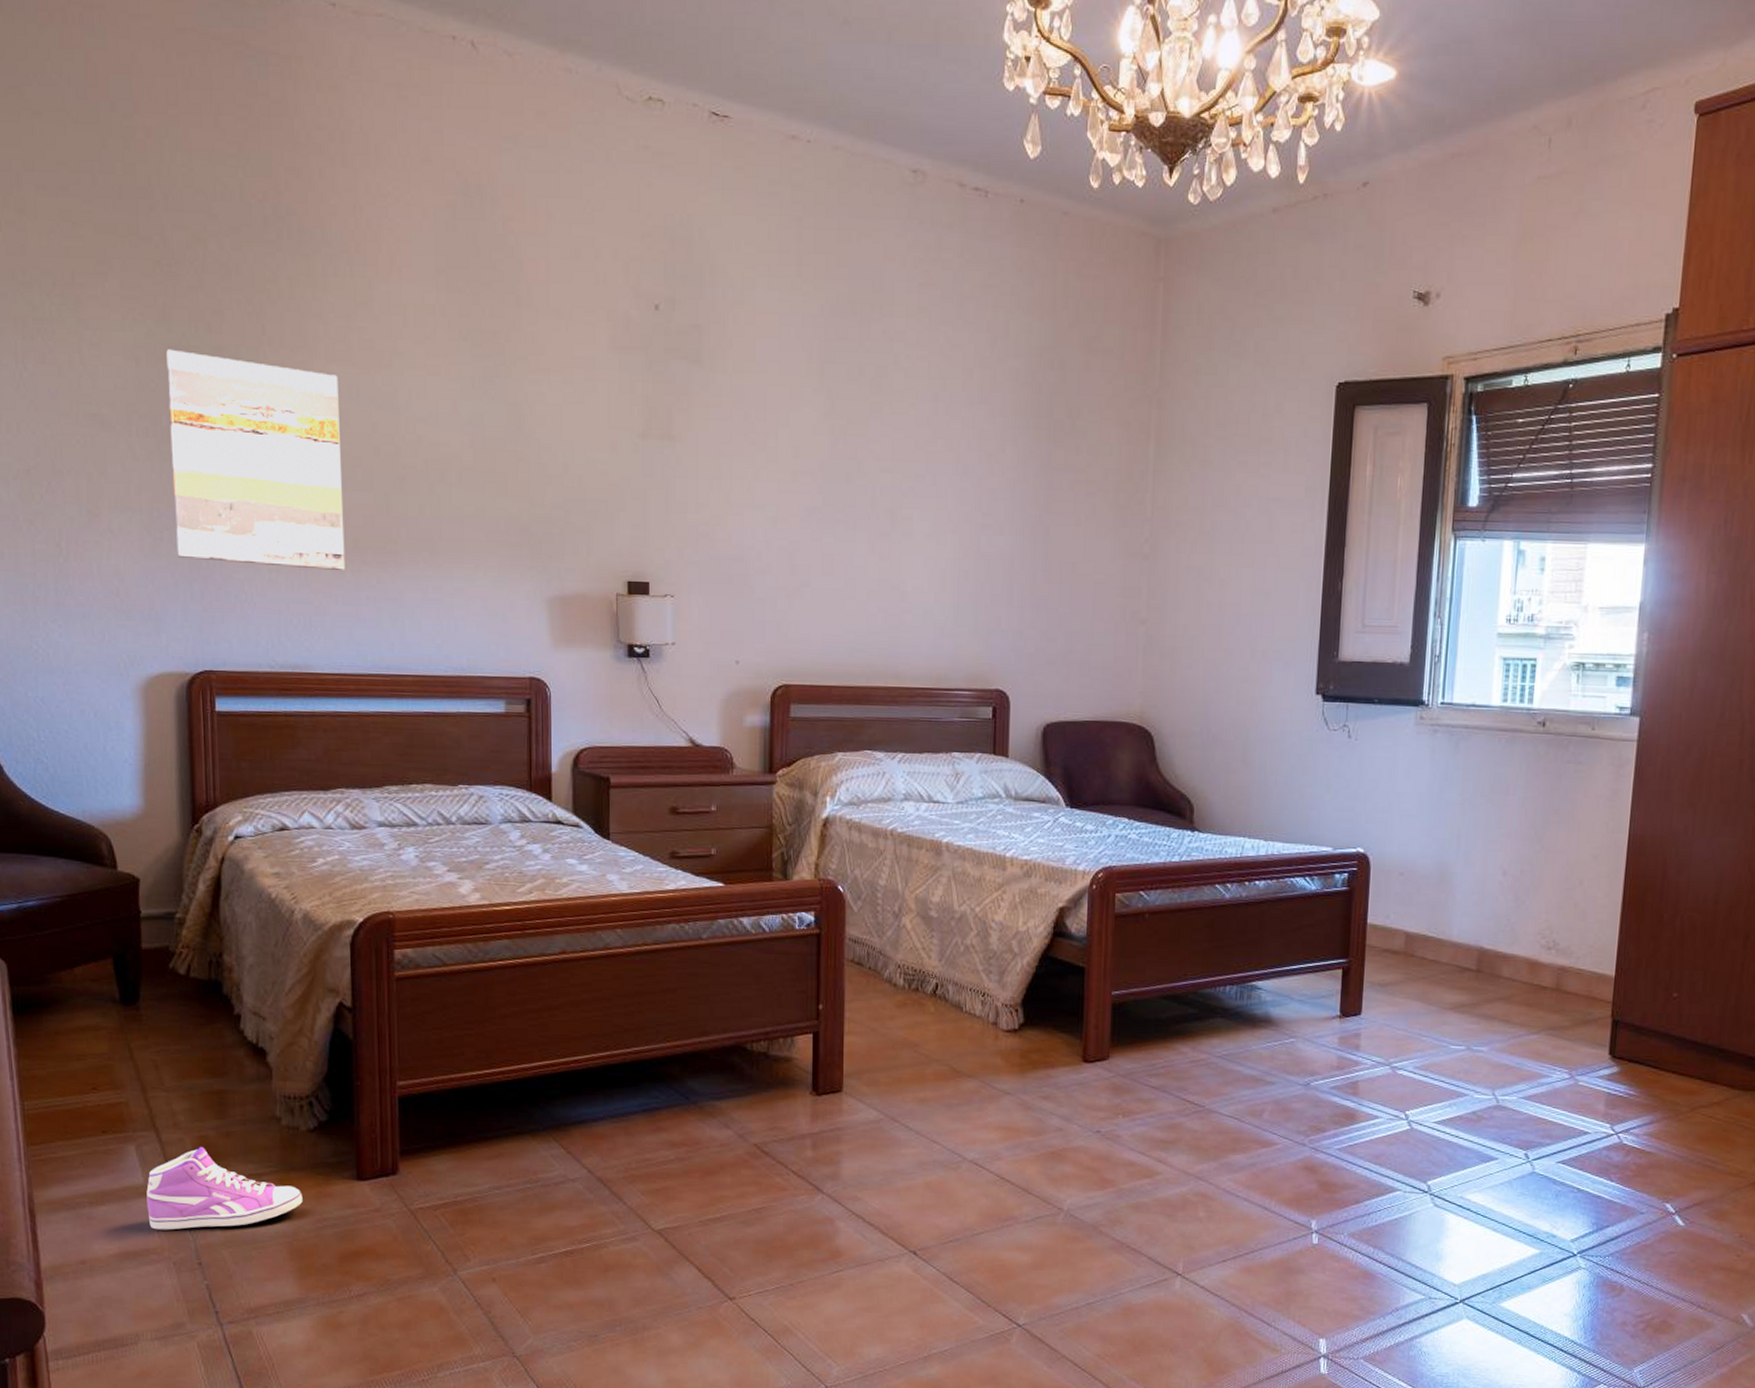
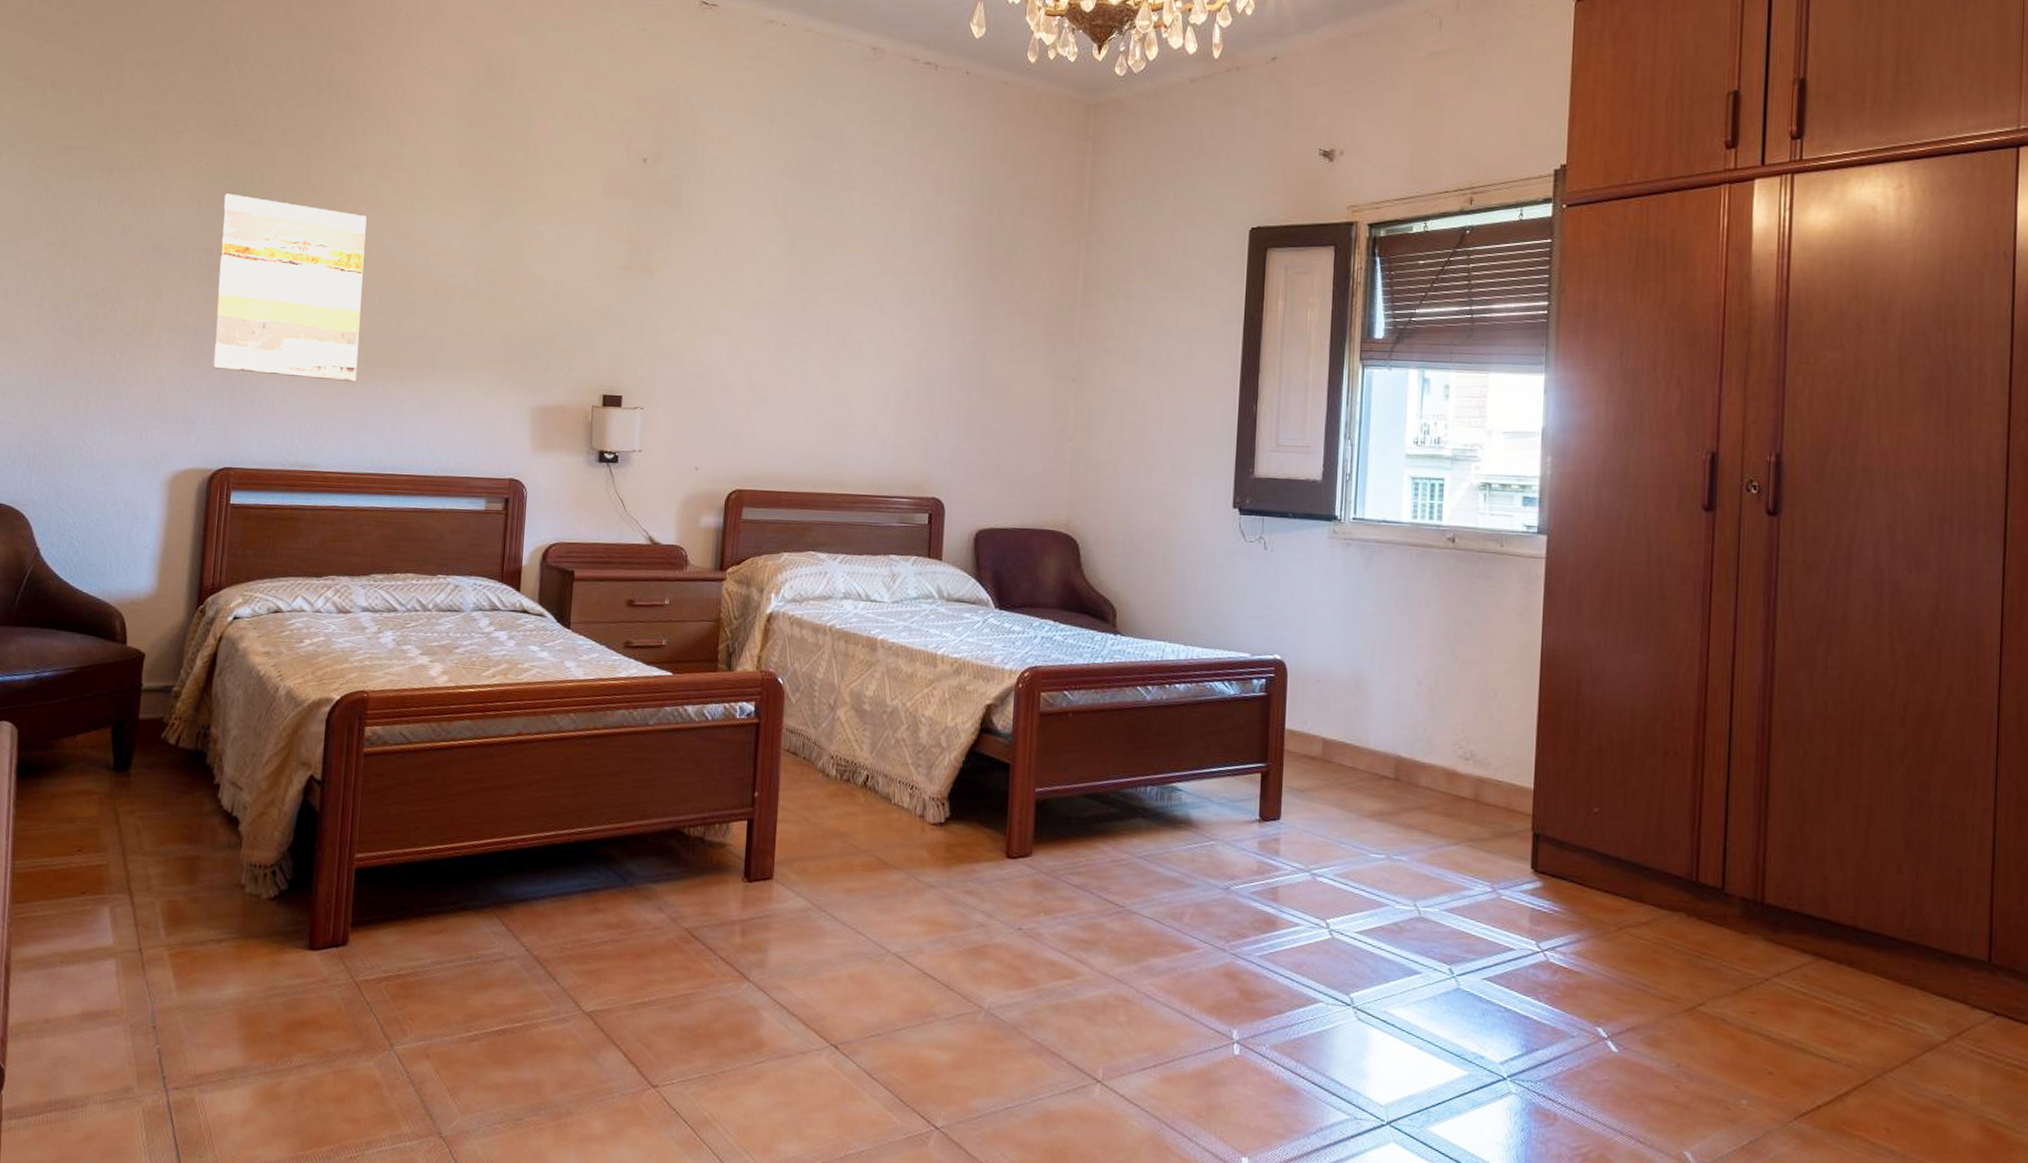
sneaker: present [146,1147,303,1230] -> none [112,911,257,993]

